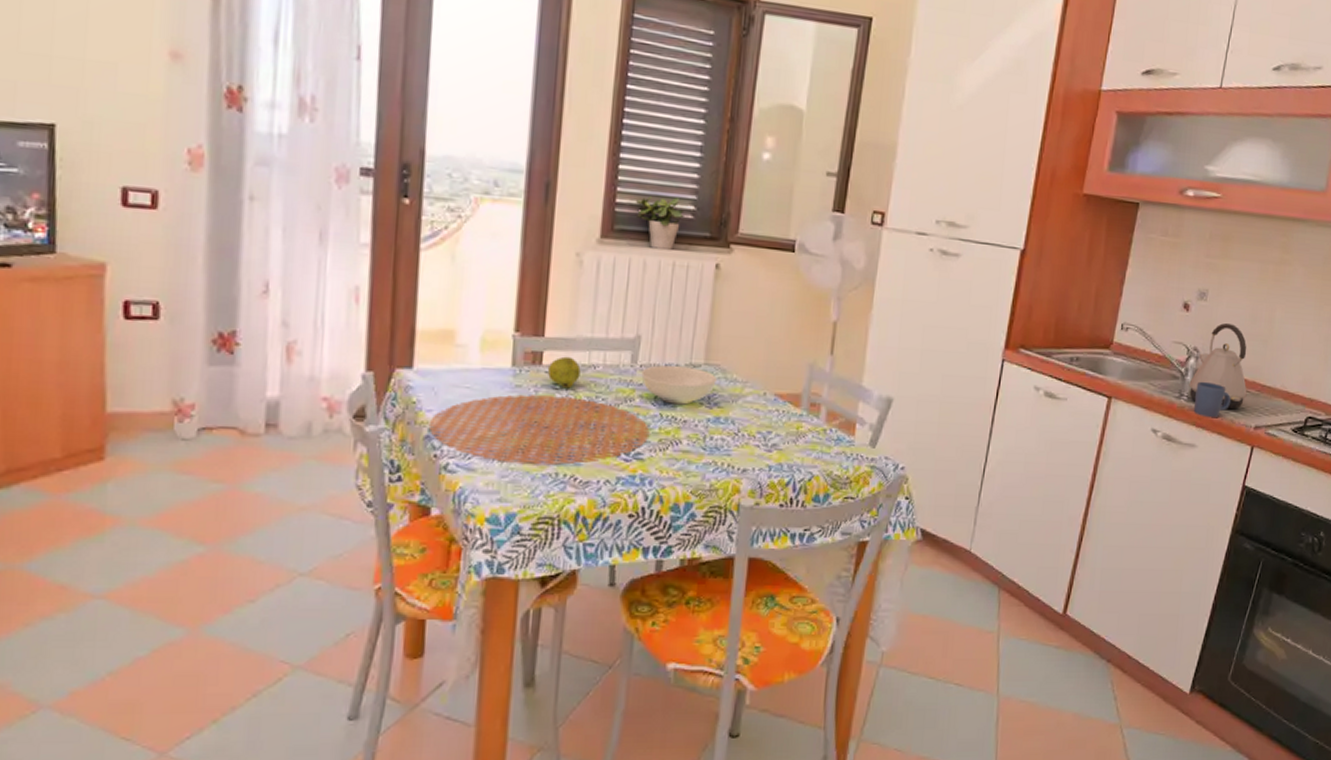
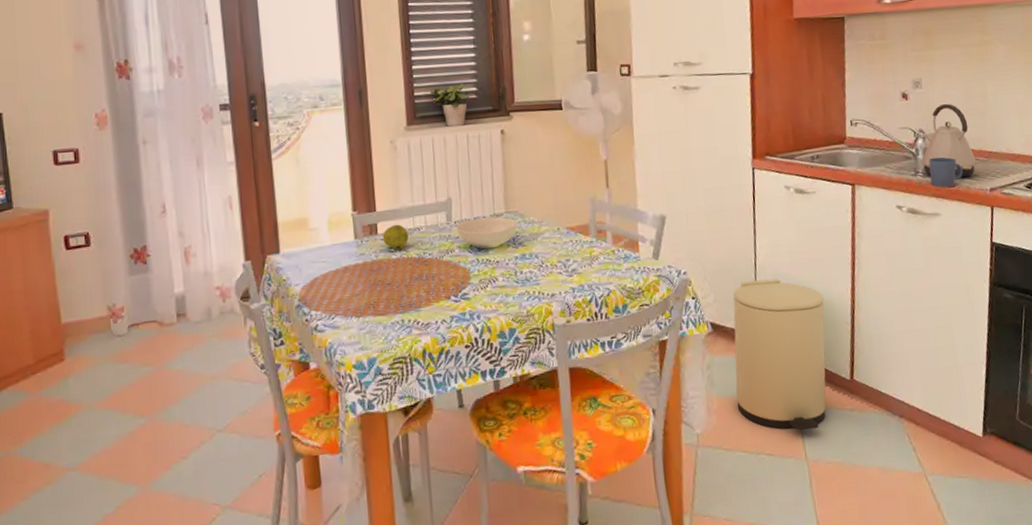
pedal bin: none [933,487,1052,663] -> present [733,278,827,431]

